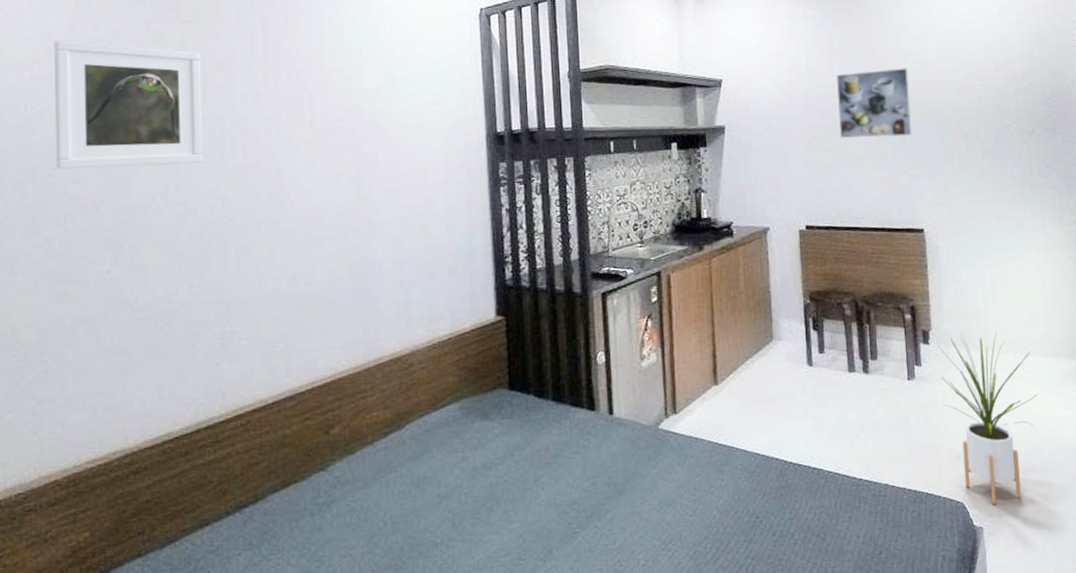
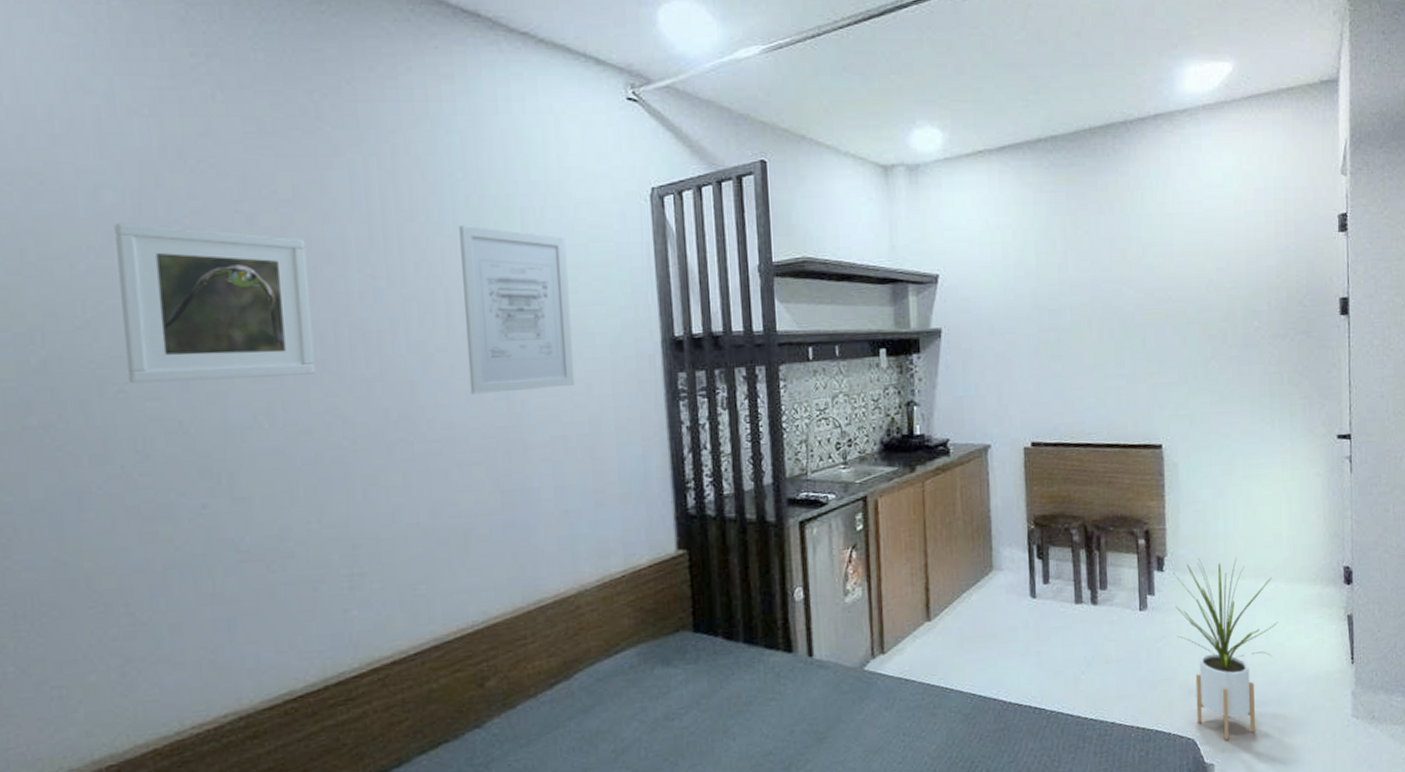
wall art: none [323,41,414,180] -> present [459,226,576,394]
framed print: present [837,67,912,139] -> none [1070,260,1153,344]

